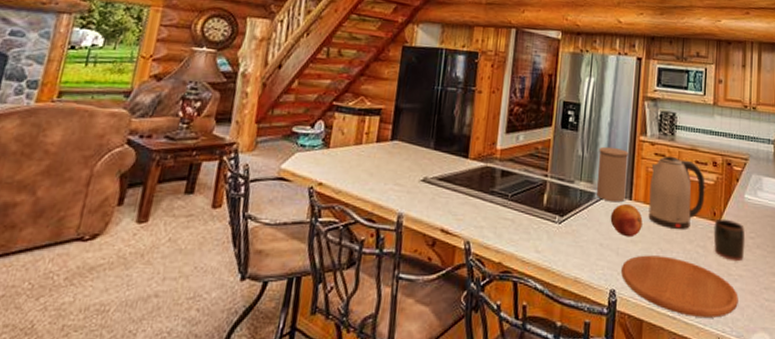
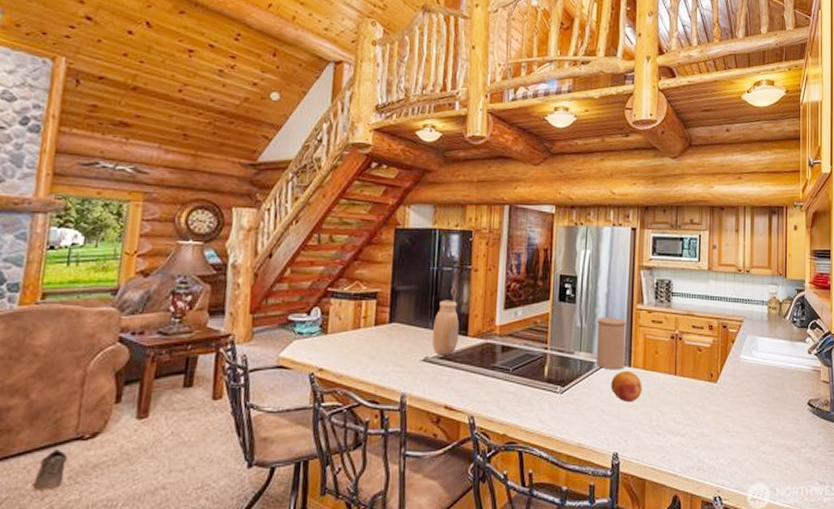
shoe: none [30,249,67,290] -> present [33,449,68,491]
vase: none [432,120,461,177] -> present [431,300,460,355]
cutting board: present [621,255,738,318] -> none [623,418,736,473]
kettle: present [648,155,705,229] -> none [647,322,702,391]
mug: present [713,218,746,262] -> none [711,379,742,419]

